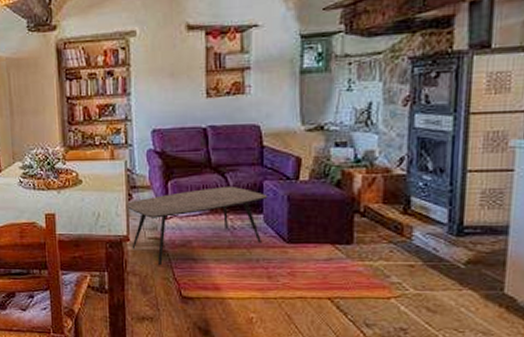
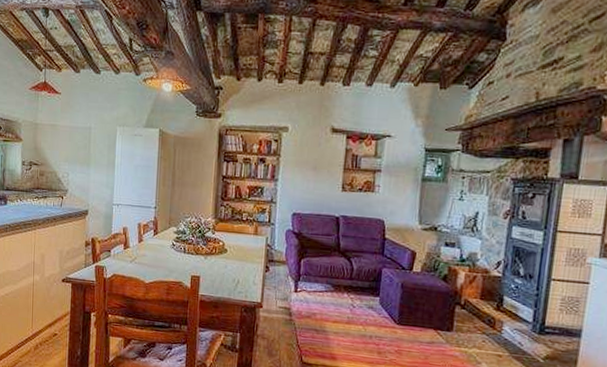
coffee table: present [126,186,268,266] -> none [262,269,385,333]

